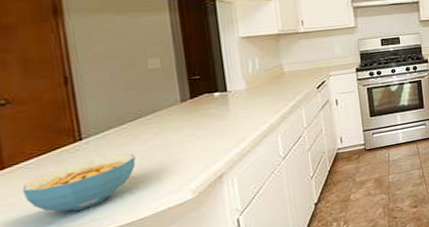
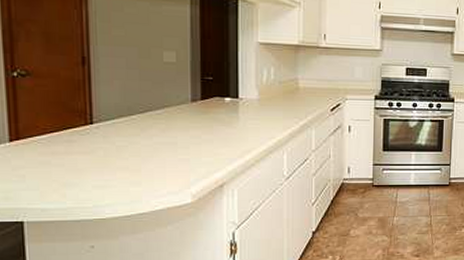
cereal bowl: present [22,153,136,212] -> none [33,144,141,193]

